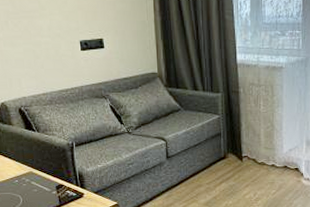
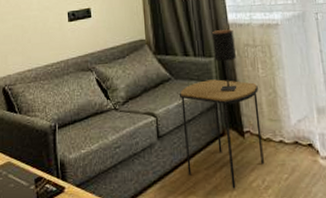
side table: none [187,112,258,199] -> present [178,79,264,189]
table lamp: none [221,69,241,123] -> present [212,29,236,92]

